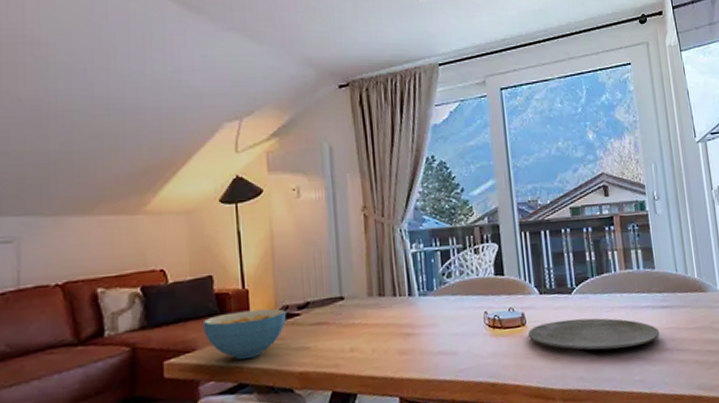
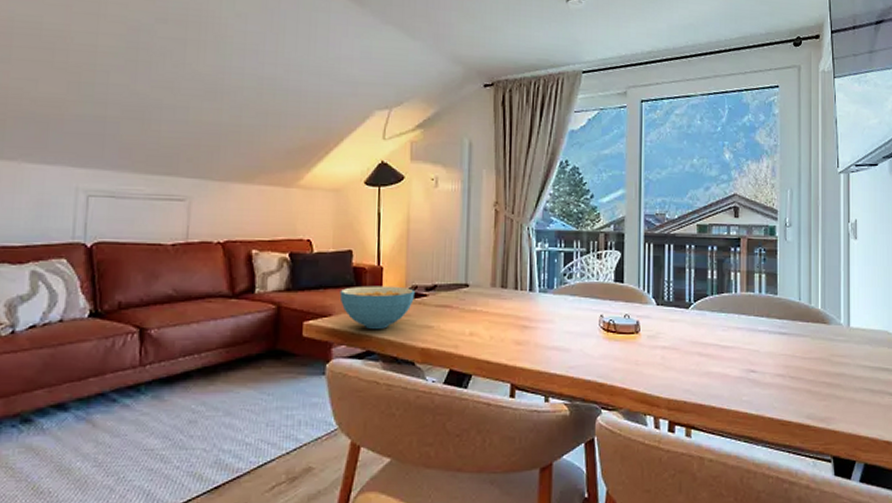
plate: present [527,318,660,350] -> none [640,333,774,367]

